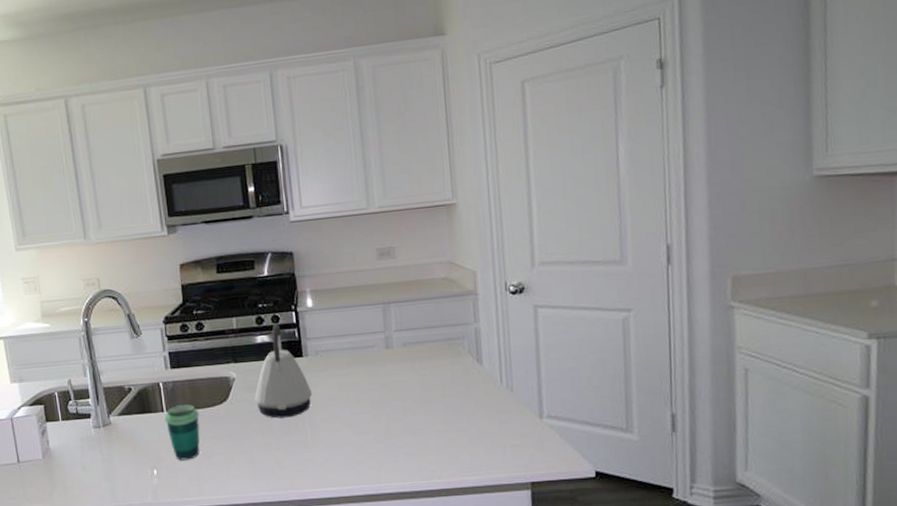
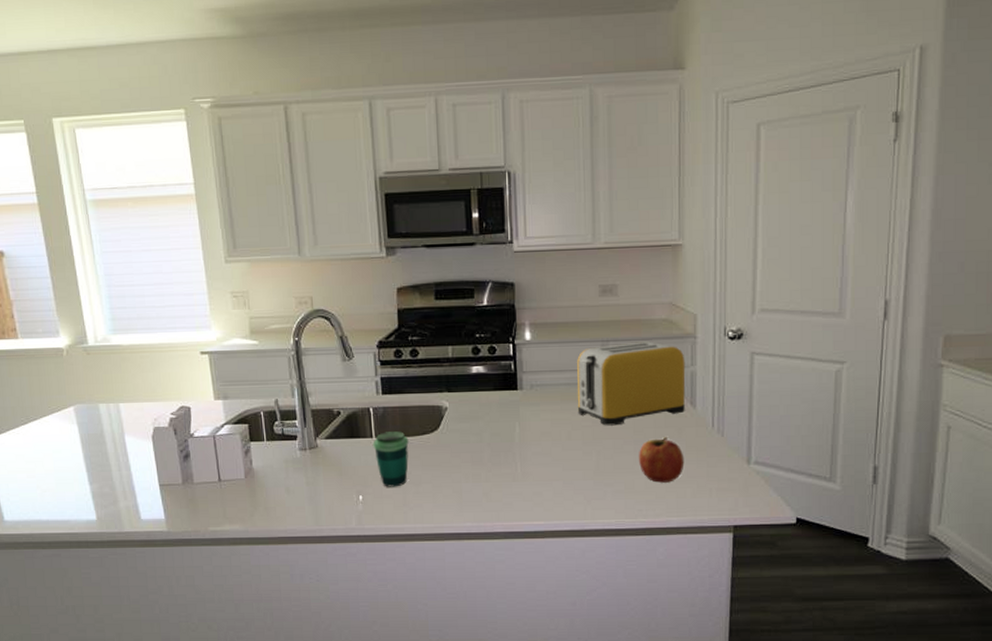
kettle: present [254,323,312,419] -> none [466,354,524,450]
toaster: none [360,301,472,388] -> present [577,341,686,426]
fruit: none [428,394,476,442] -> present [639,436,685,483]

